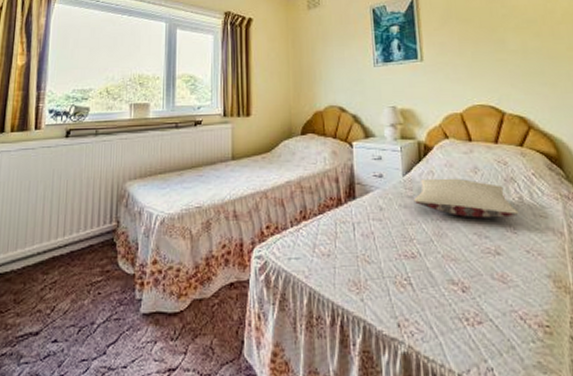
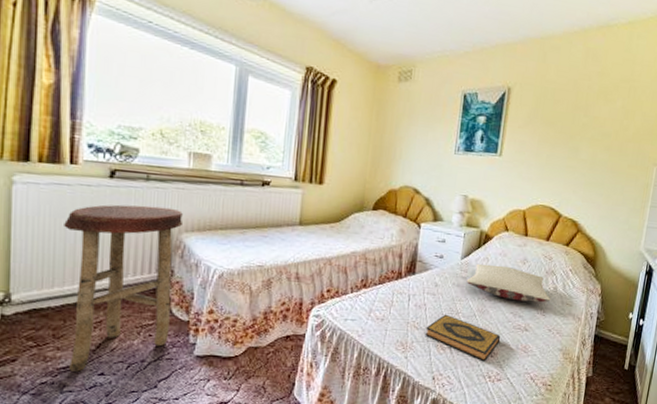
stool: none [26,158,126,339] -> present [64,204,183,372]
hardback book: none [378,242,470,300] -> present [425,314,501,362]

